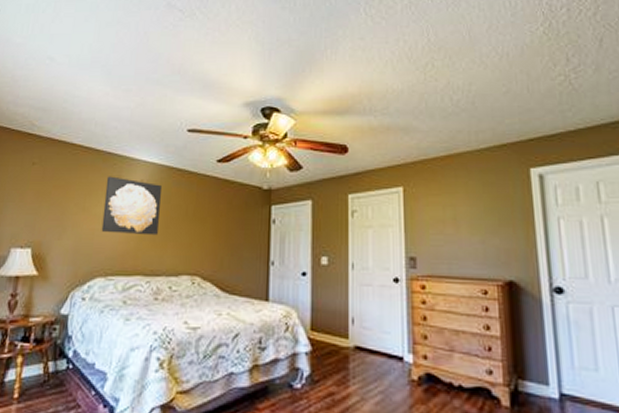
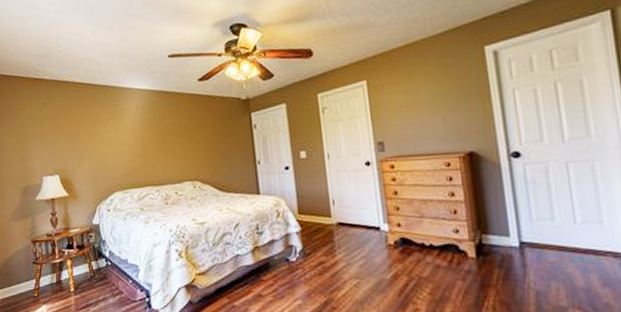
wall art: present [101,176,163,236] -> none [107,105,159,154]

